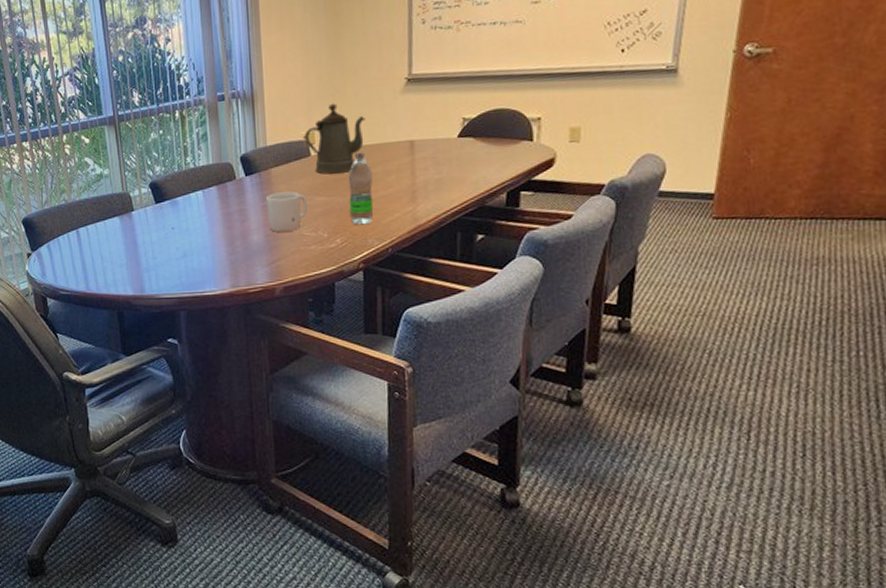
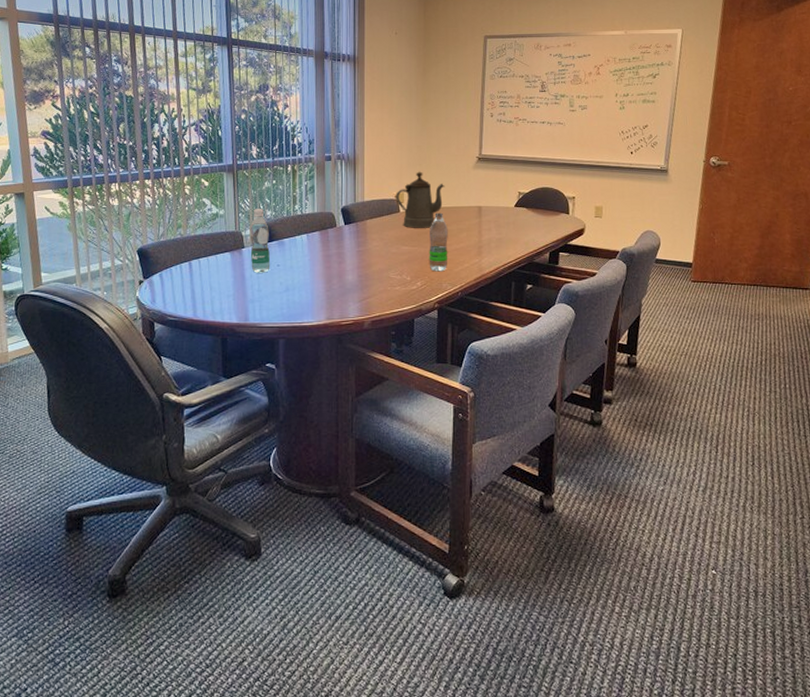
bottle: none [138,164,164,238] -> present [249,209,271,273]
mug: present [265,191,308,233] -> none [360,240,396,275]

